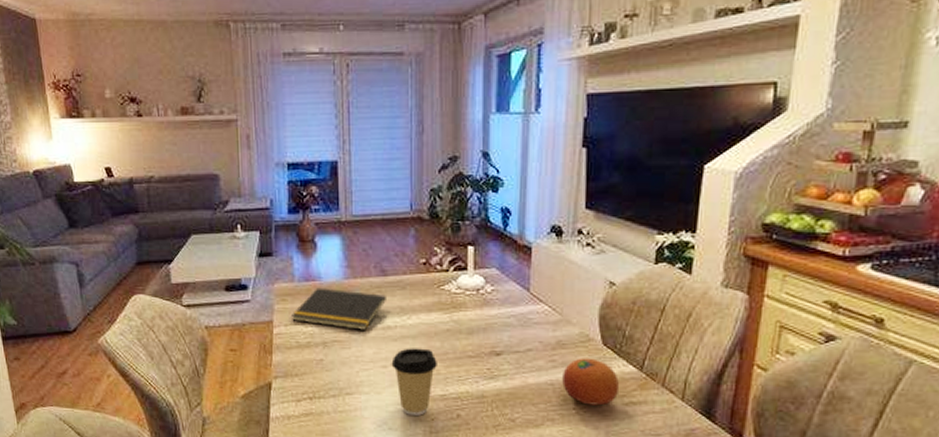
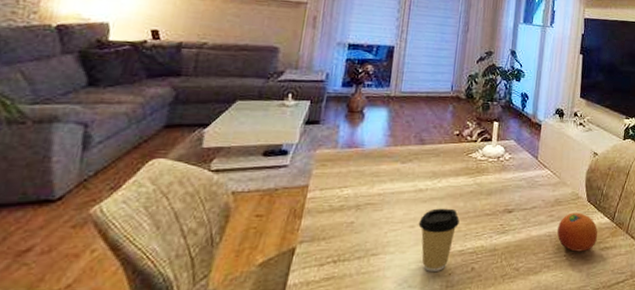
notepad: present [290,287,386,330] -> none [328,154,422,193]

